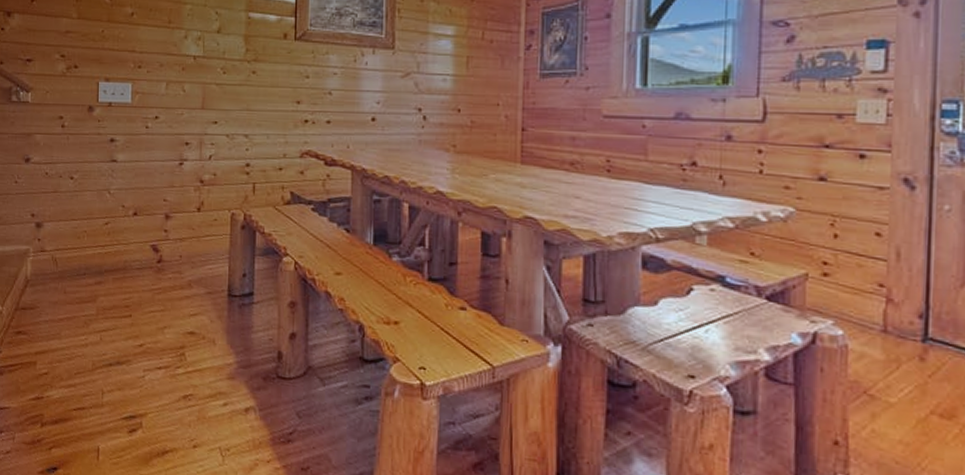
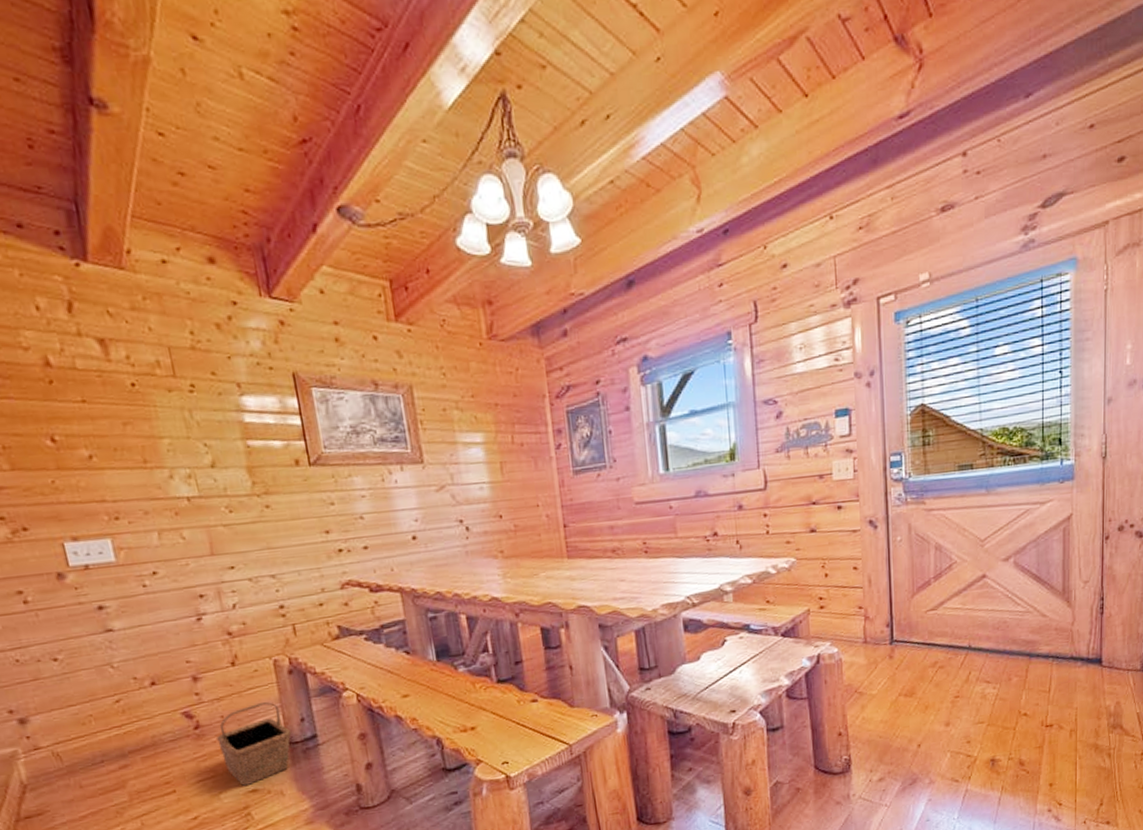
basket: none [173,251,233,326] -> present [217,702,292,786]

